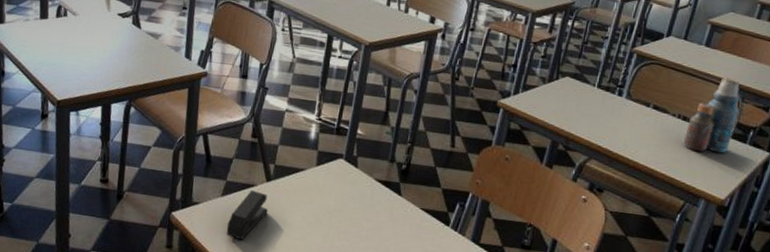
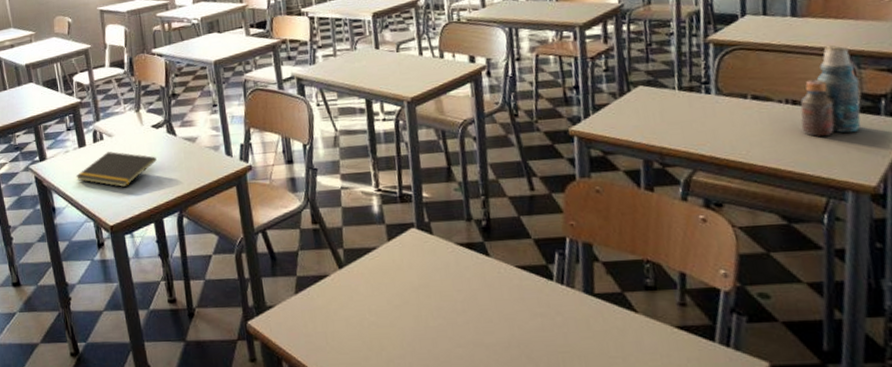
notepad: none [31,29,117,67] -> present [75,151,157,188]
stapler: present [226,189,268,241] -> none [308,281,348,340]

